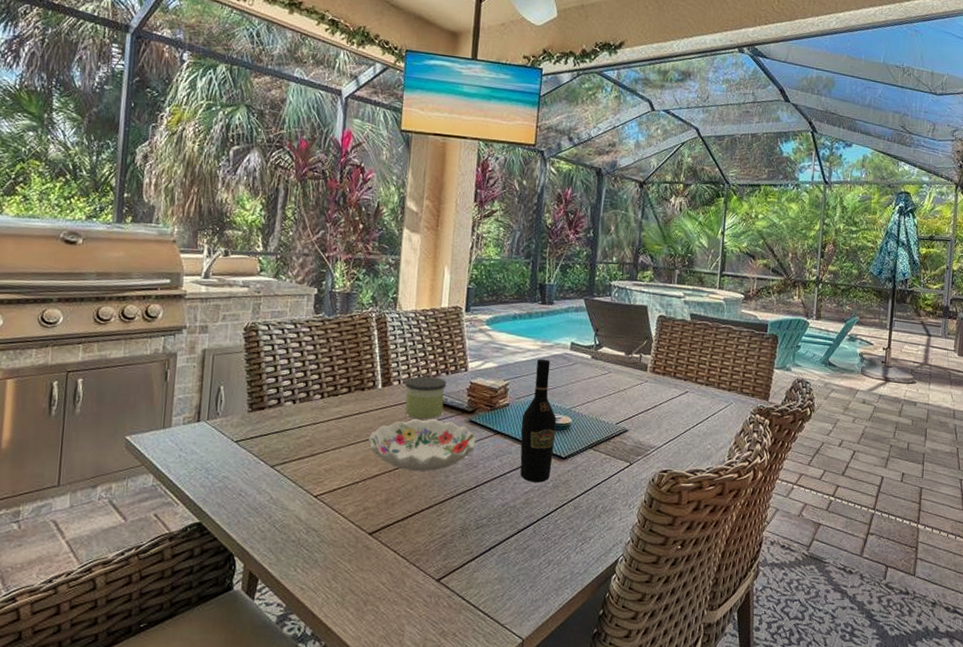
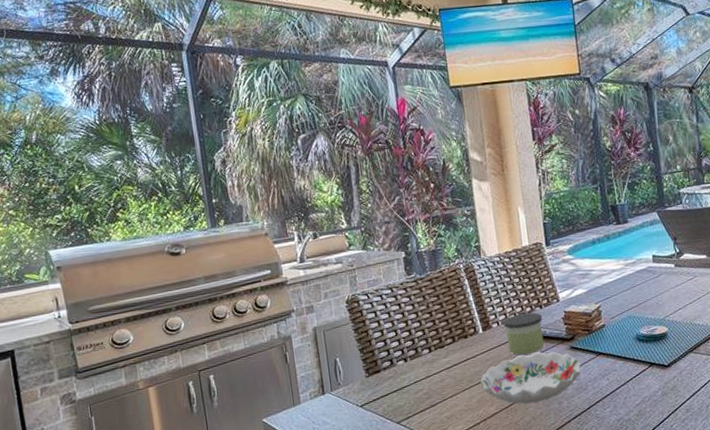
wine bottle: present [520,358,557,483] -> none [619,275,657,394]

